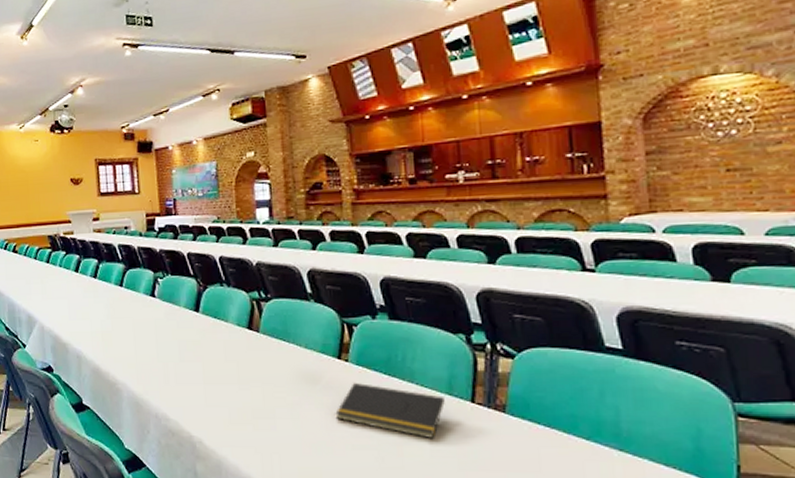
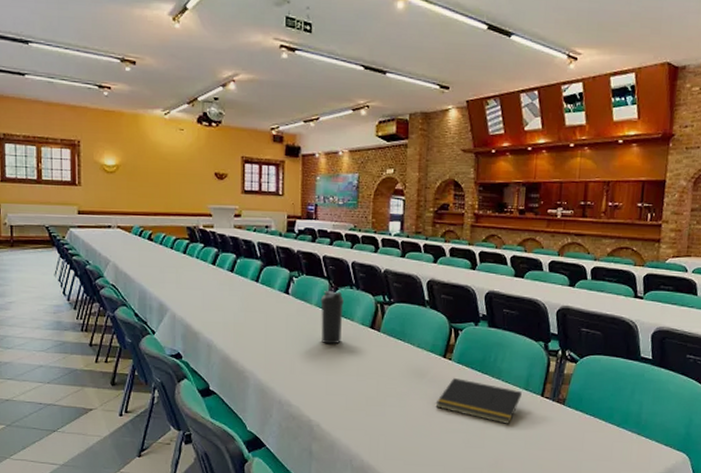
water bottle: none [189,290,216,350] -> present [320,291,344,345]

